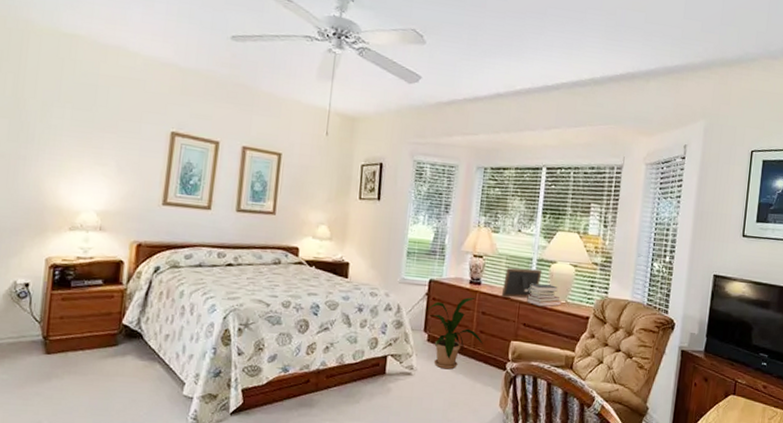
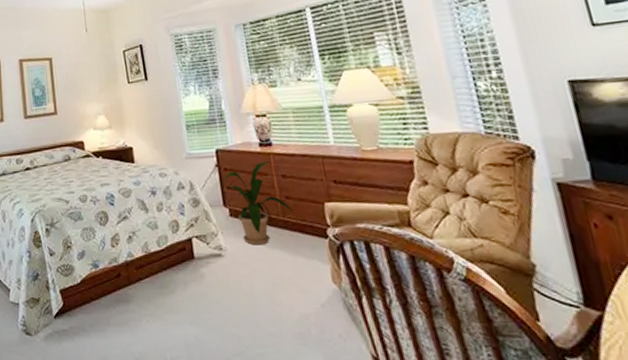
picture frame: present [501,268,543,298] -> none [296,117,340,155]
books: present [527,284,561,307] -> none [328,131,373,159]

